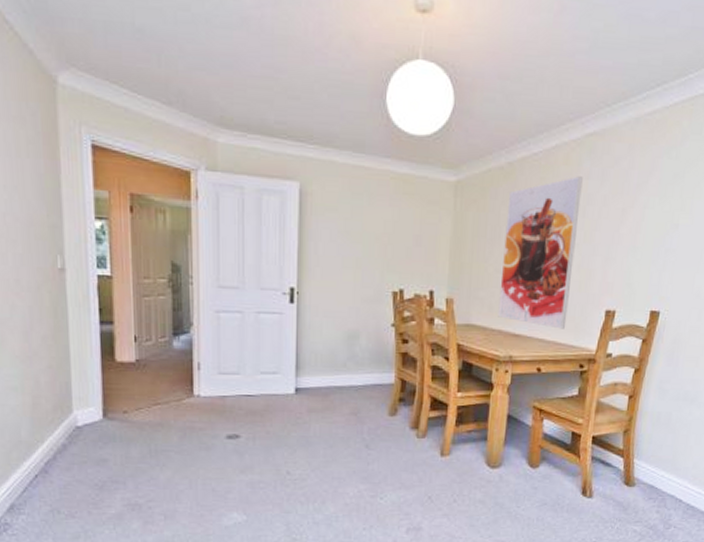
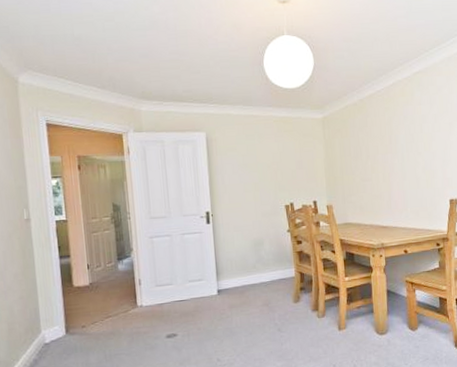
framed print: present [498,176,583,329] -> none [363,103,421,218]

